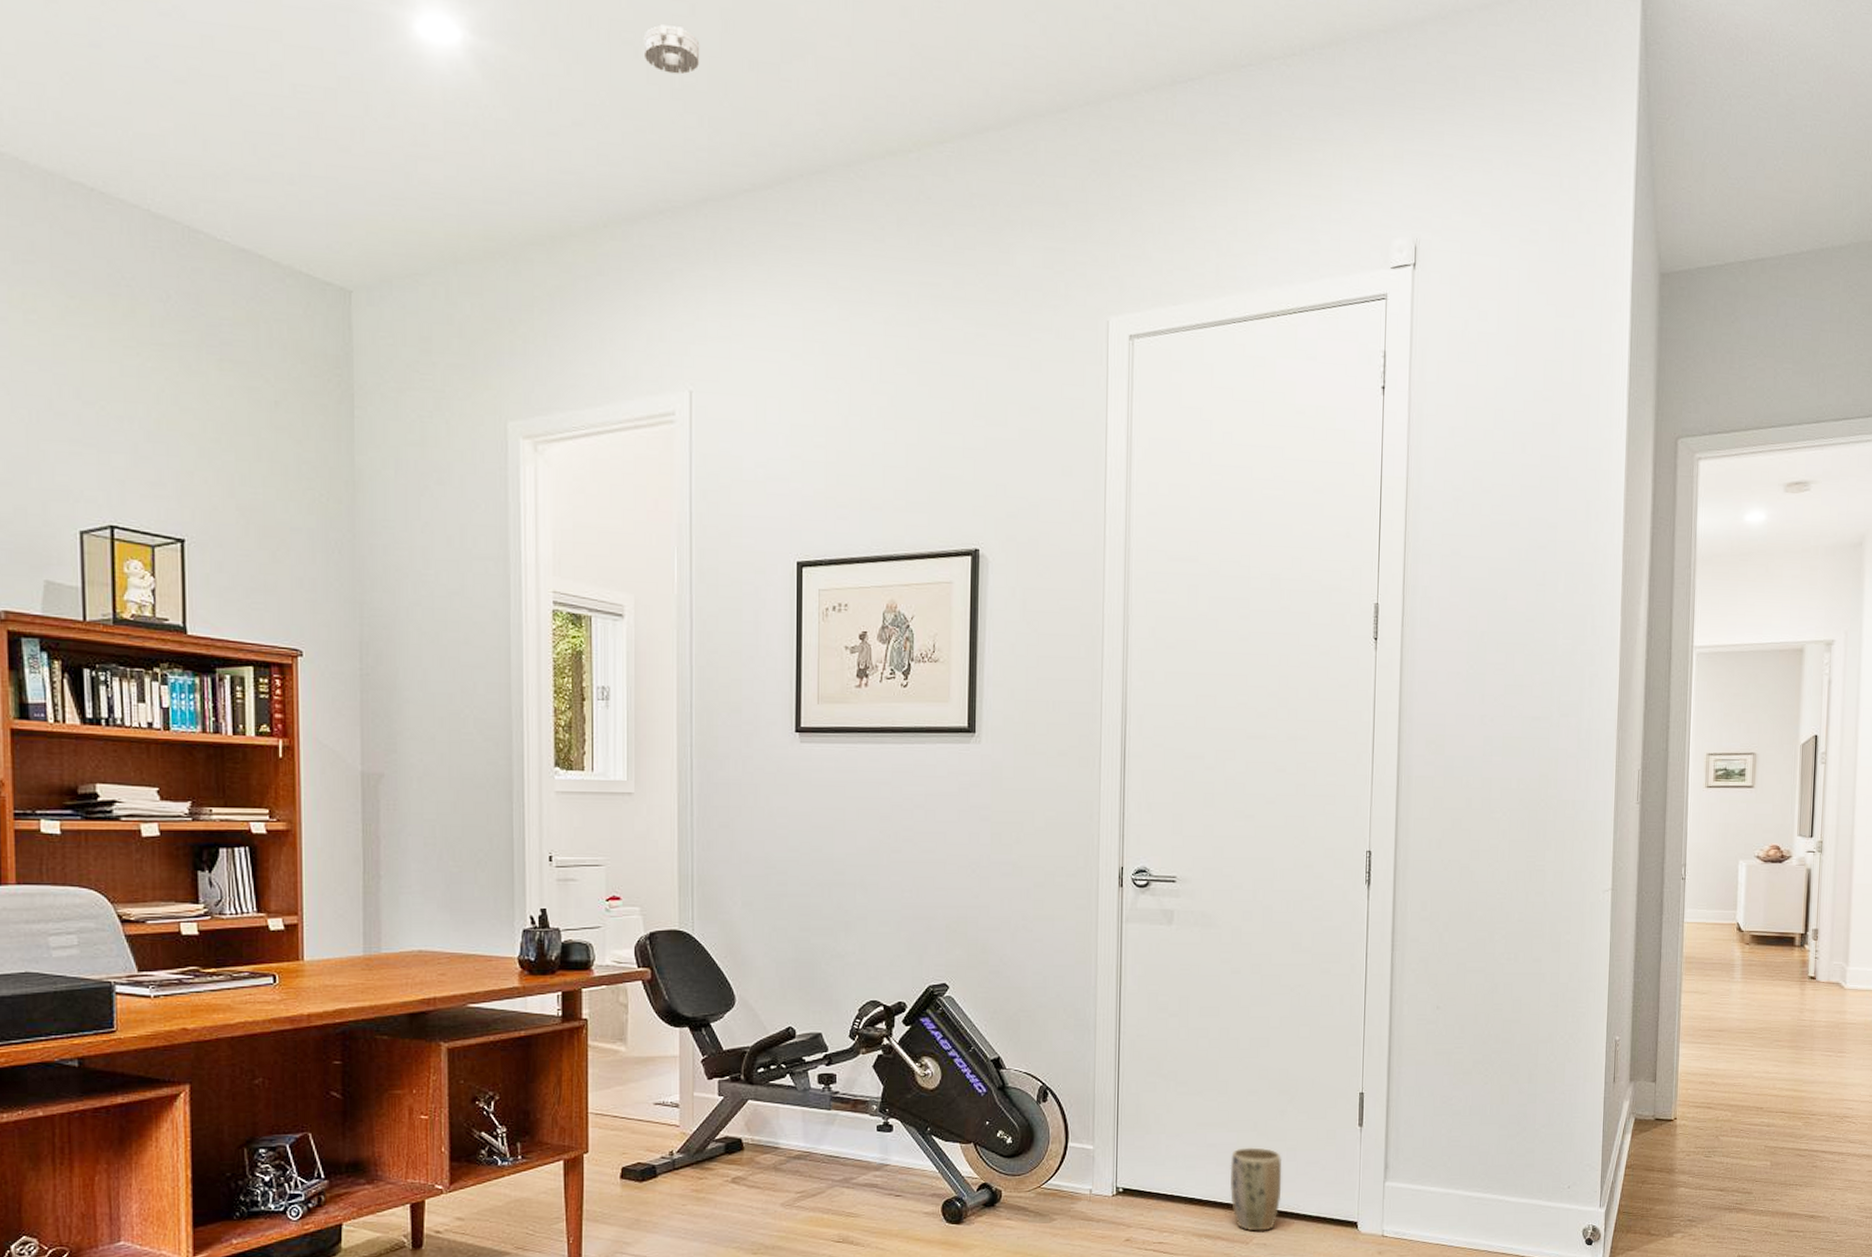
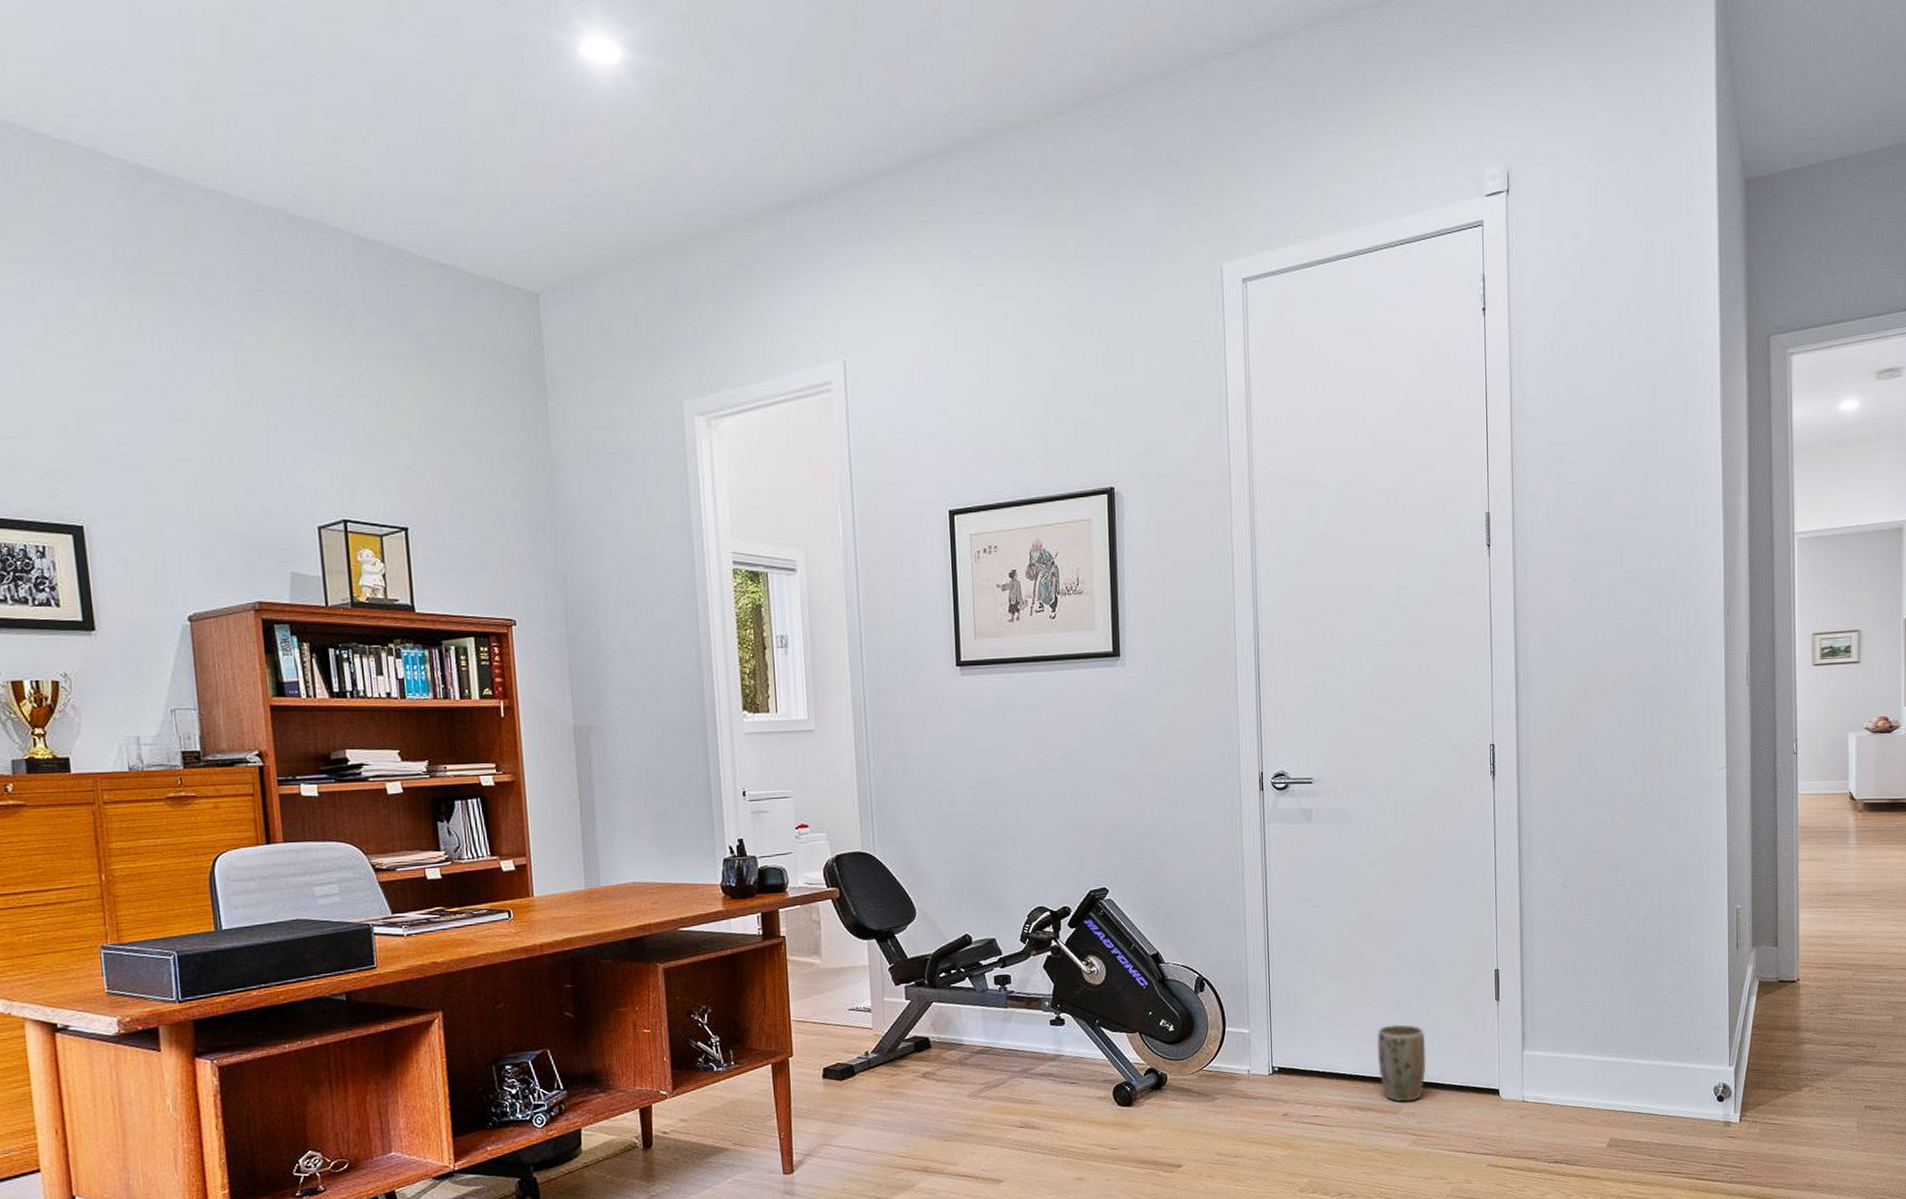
smoke detector: present [643,24,700,75] -> none [783,28,836,72]

